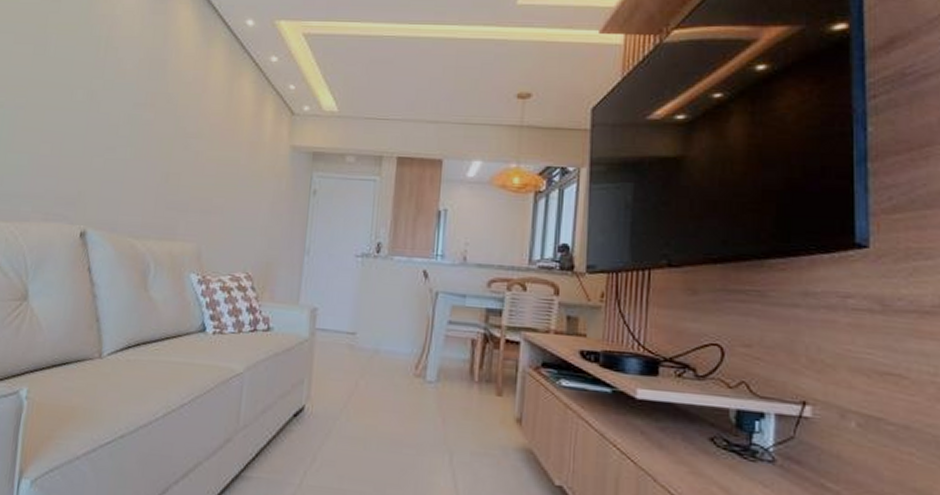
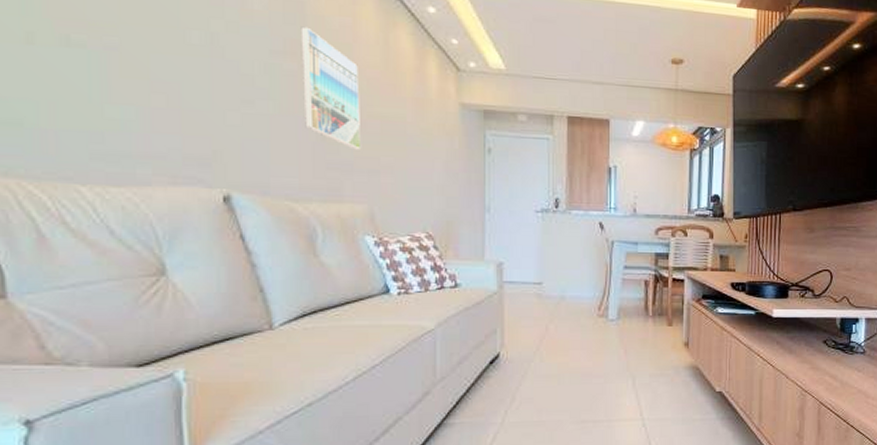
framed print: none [153,81,204,191] -> present [300,26,360,150]

